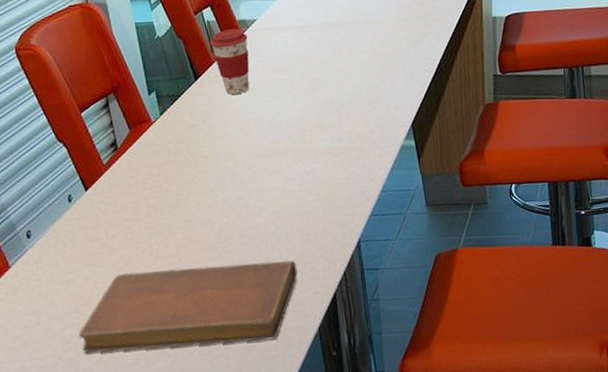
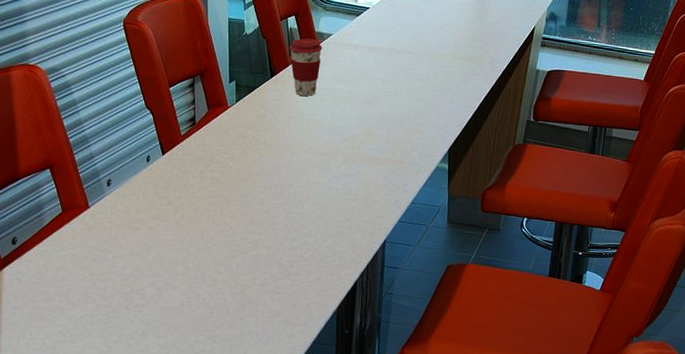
notebook: present [79,260,298,353] -> none [137,231,328,310]

